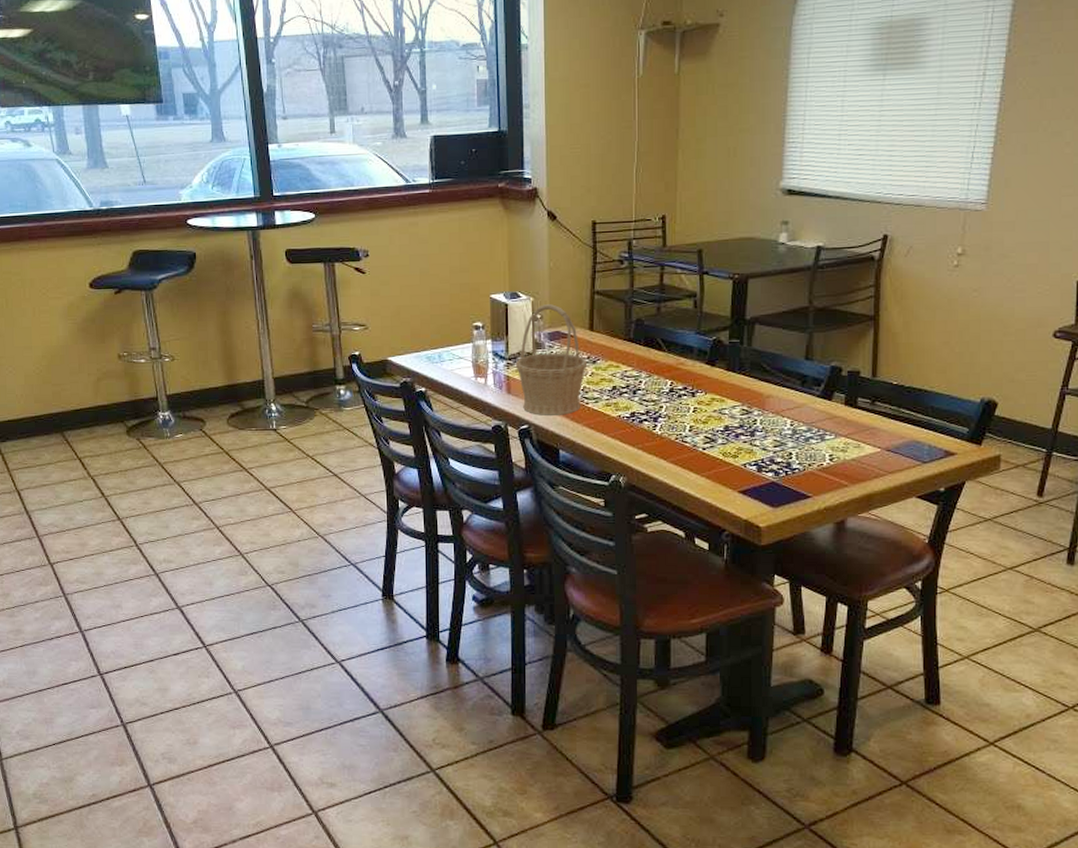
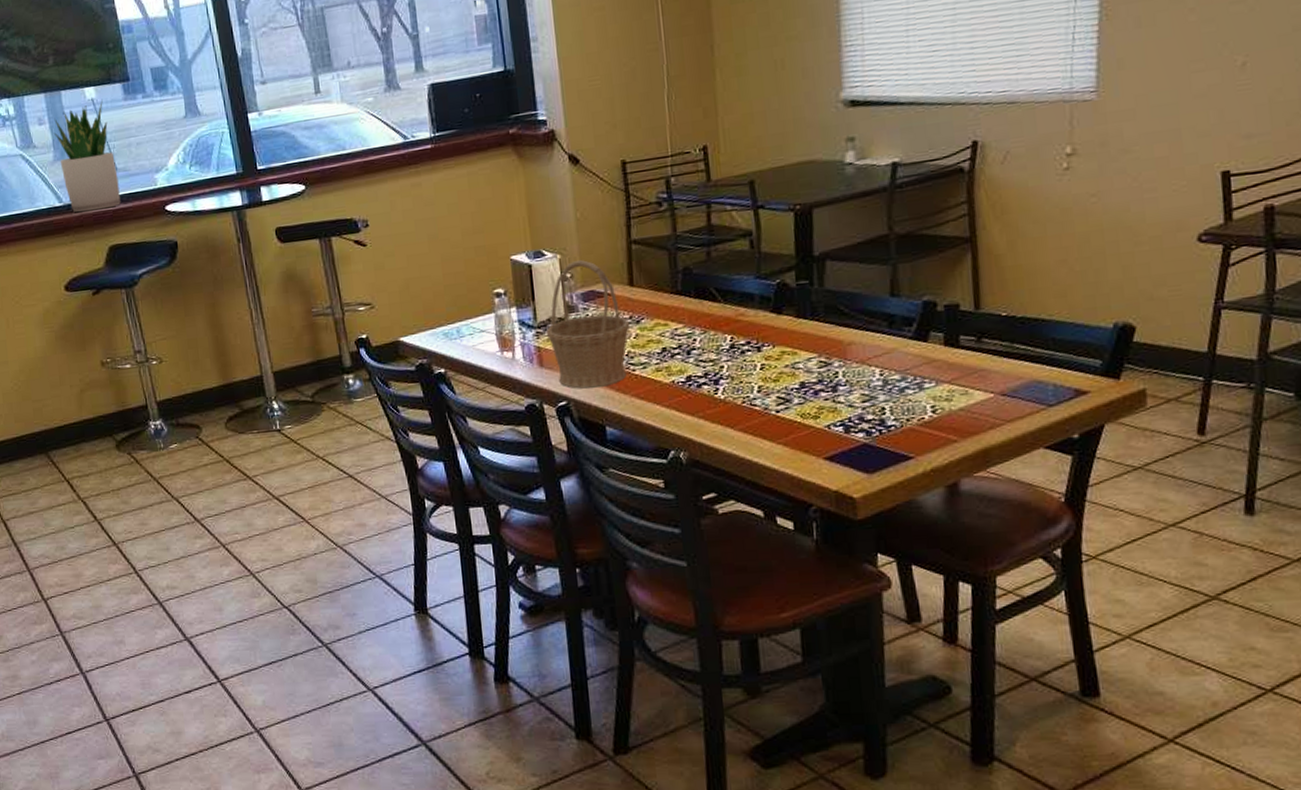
planter: none [90,118,146,218] -> present [54,100,121,213]

